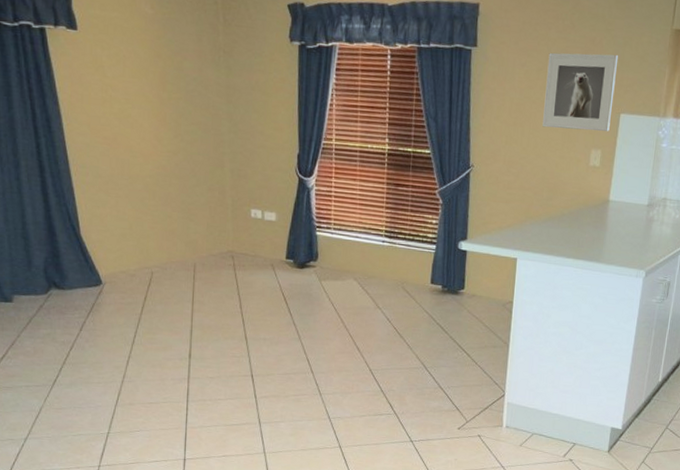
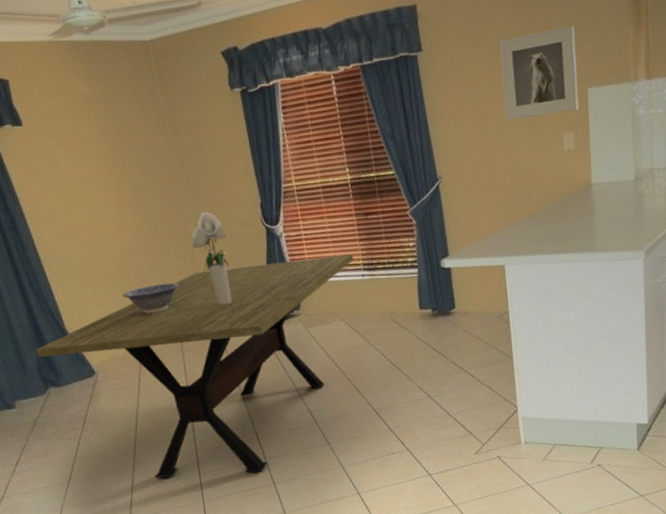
dining table: none [46,206,377,409] -> present [36,254,353,478]
decorative bowl: none [145,209,204,237] -> present [123,282,180,314]
bouquet: none [223,150,260,243] -> present [190,212,232,305]

